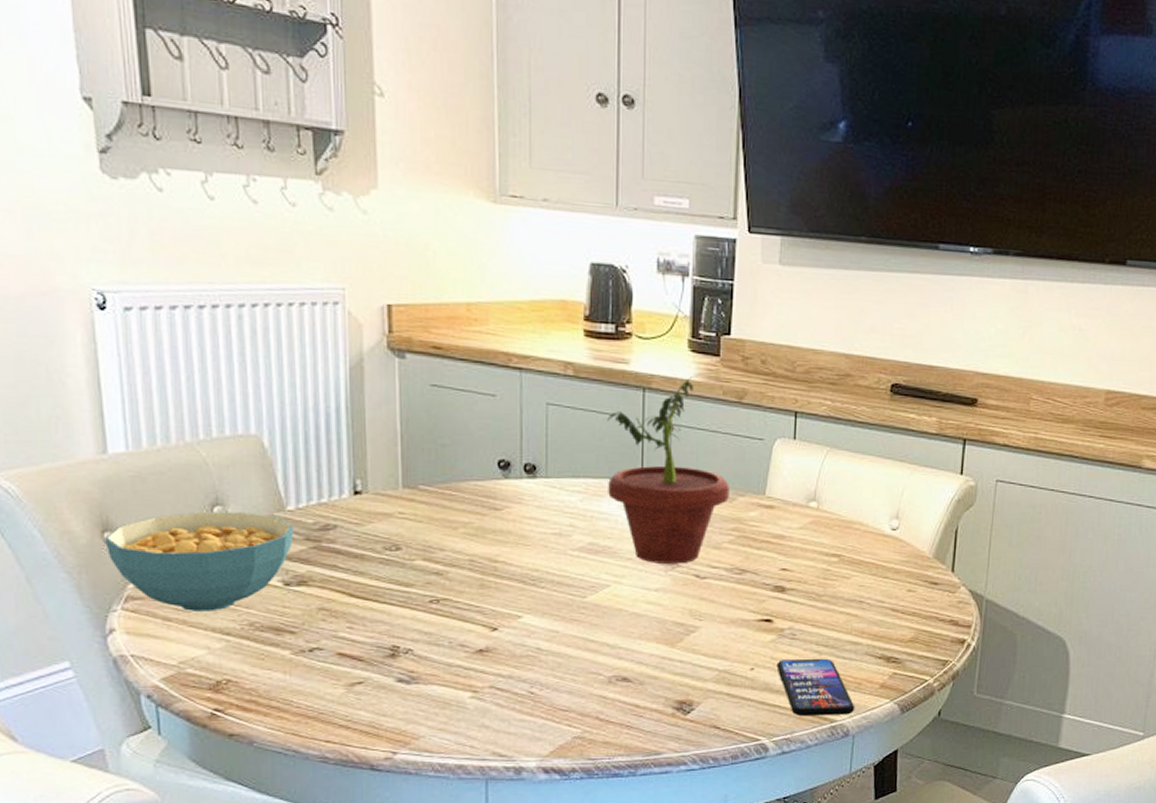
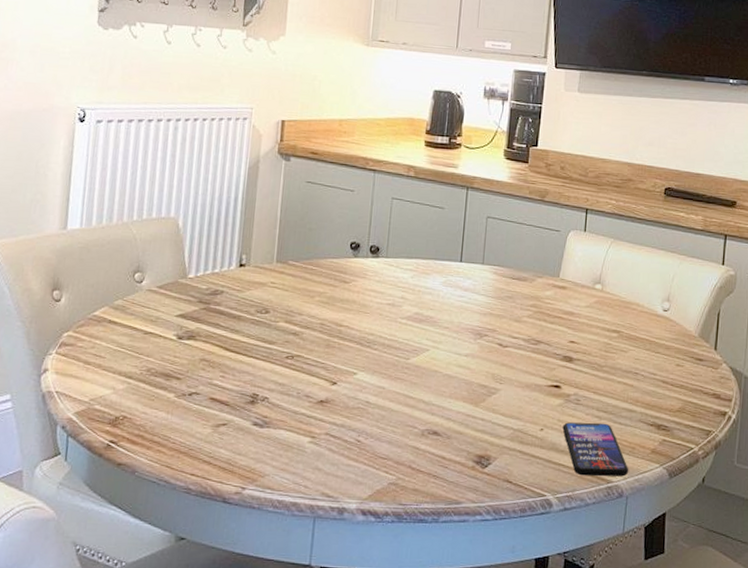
cereal bowl: present [104,511,294,611] -> none [53,276,191,358]
potted plant: present [607,375,729,564] -> none [433,178,531,334]

